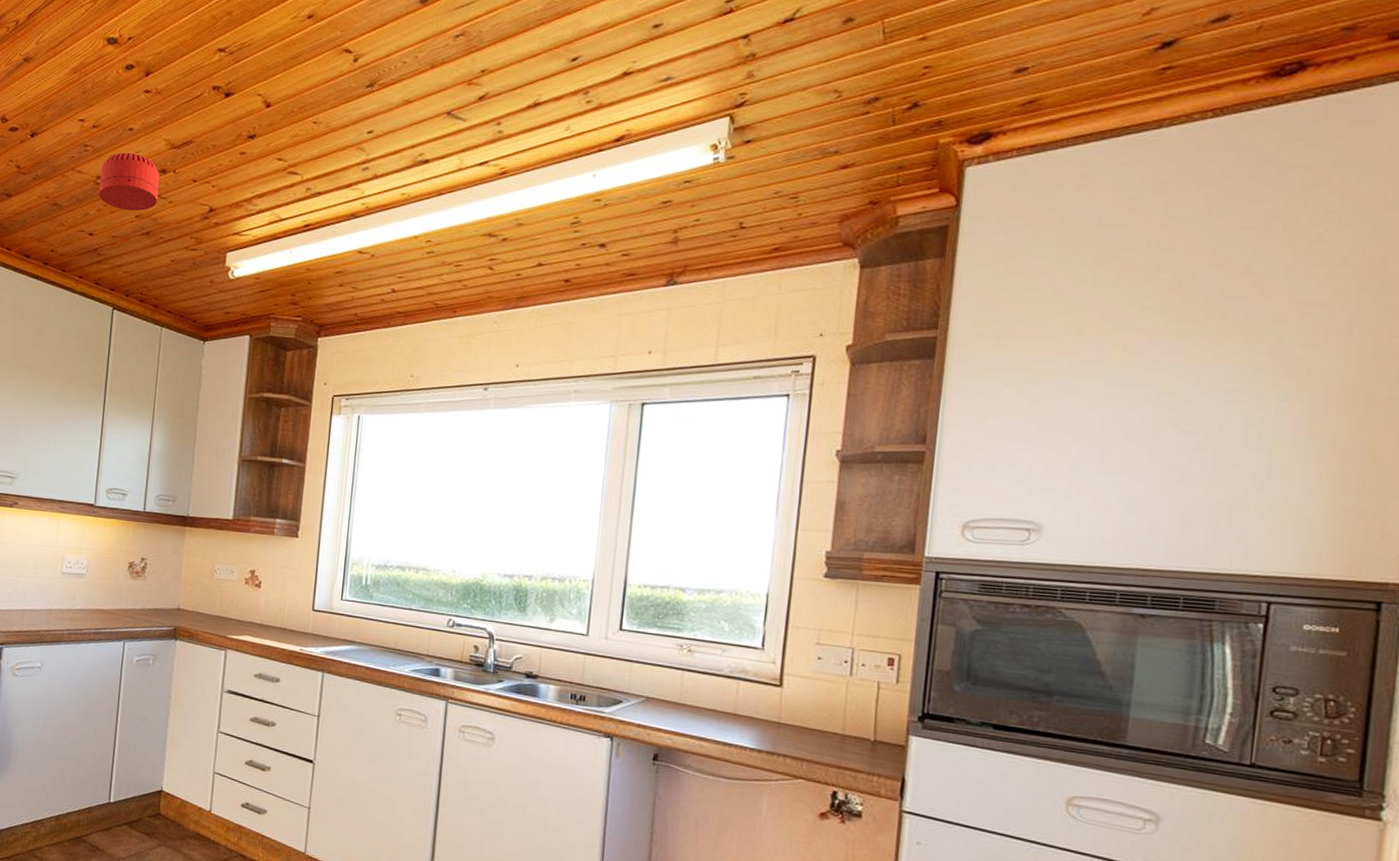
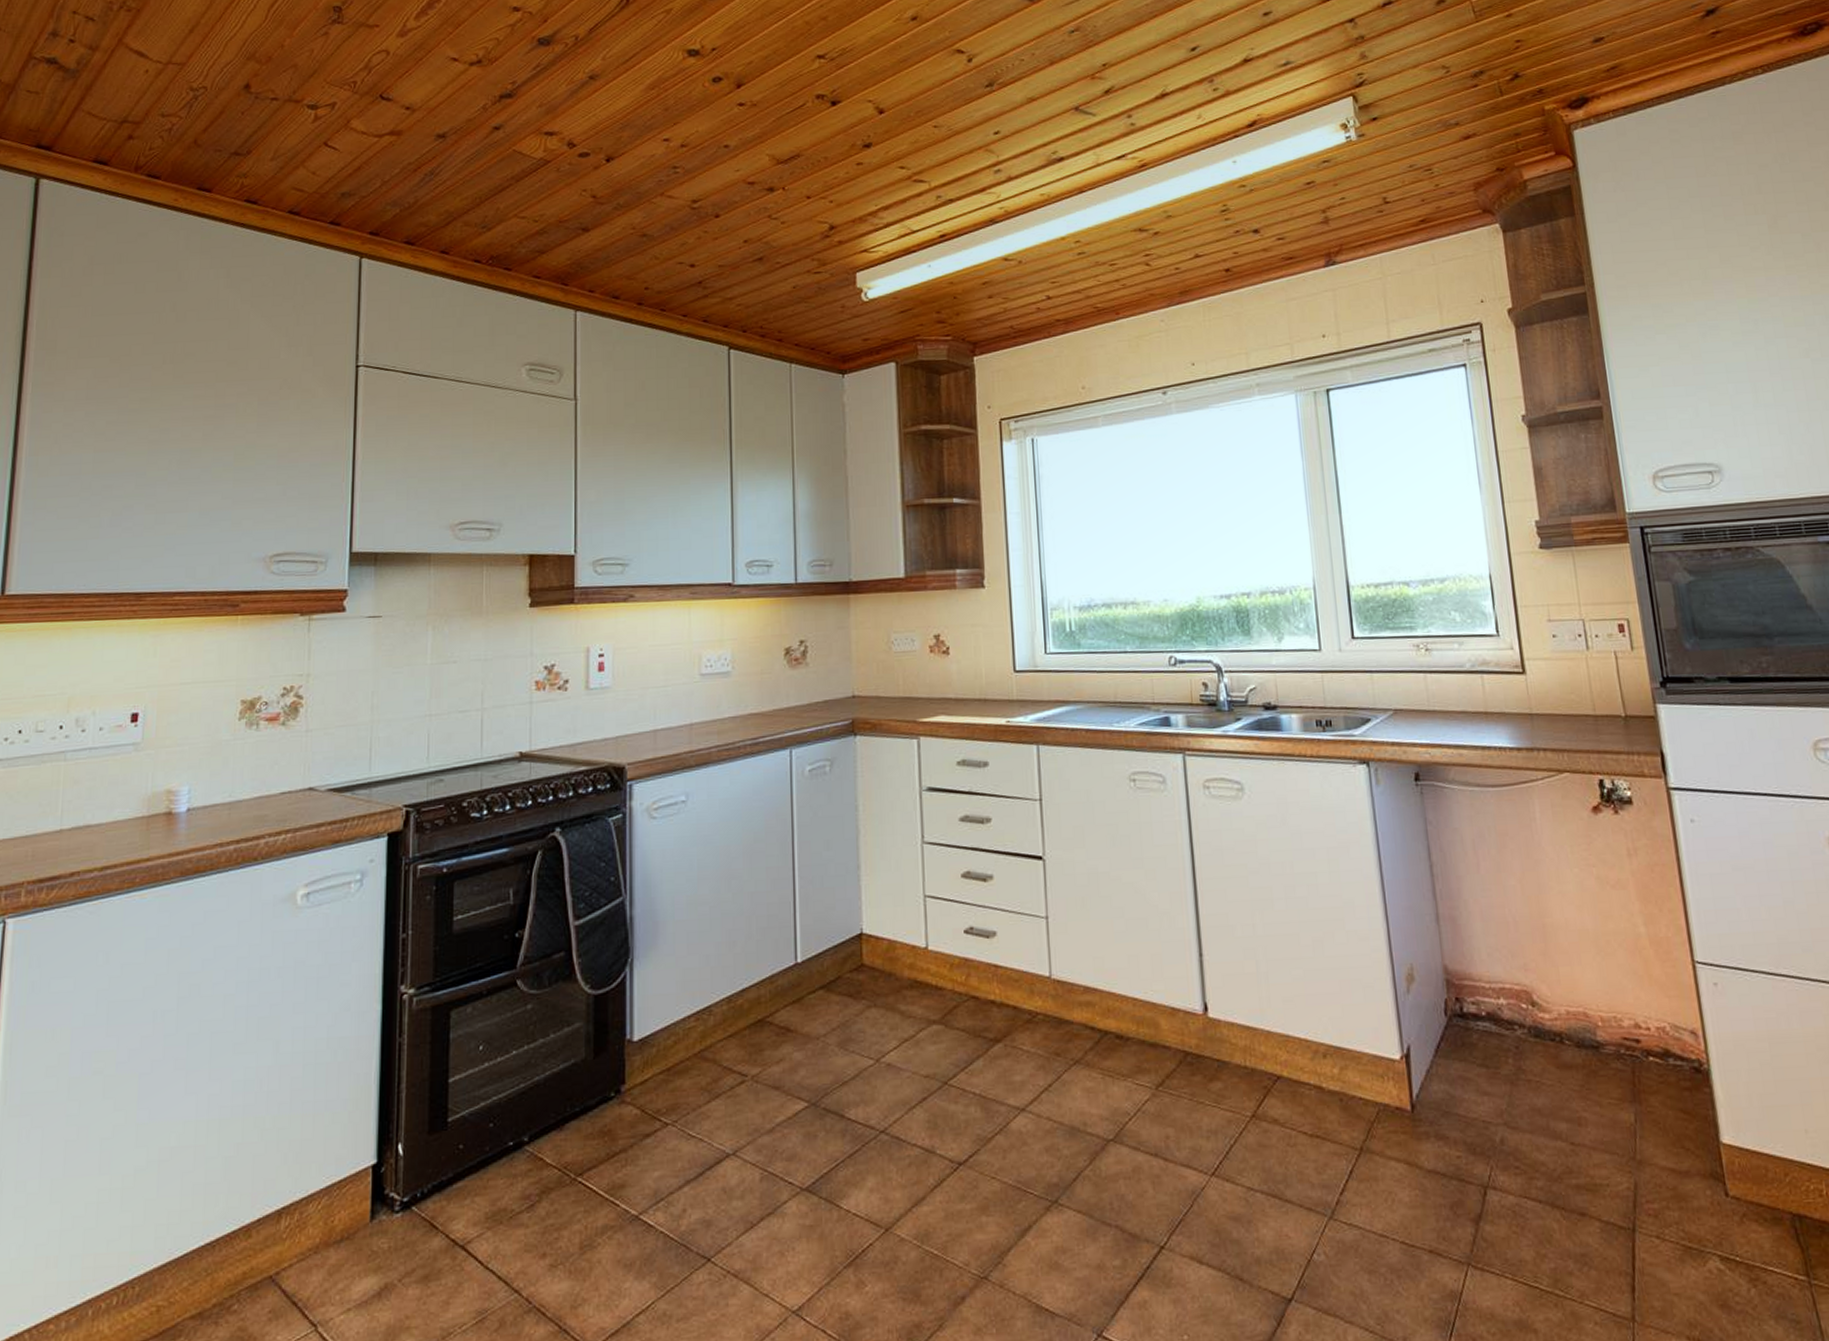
smoke detector: present [98,152,160,211] -> none [696,171,768,236]

